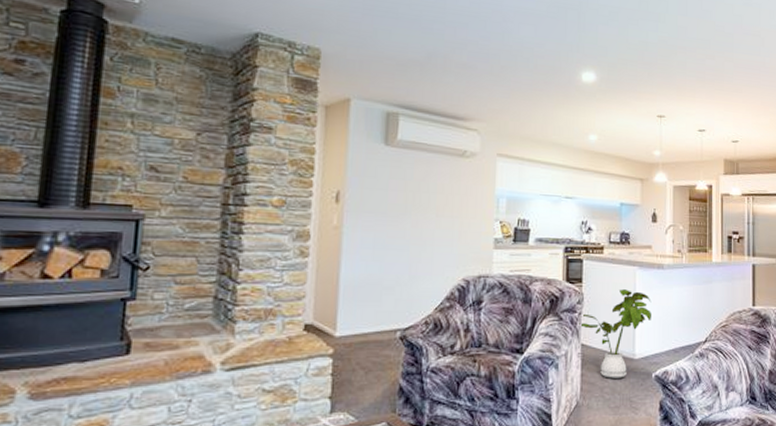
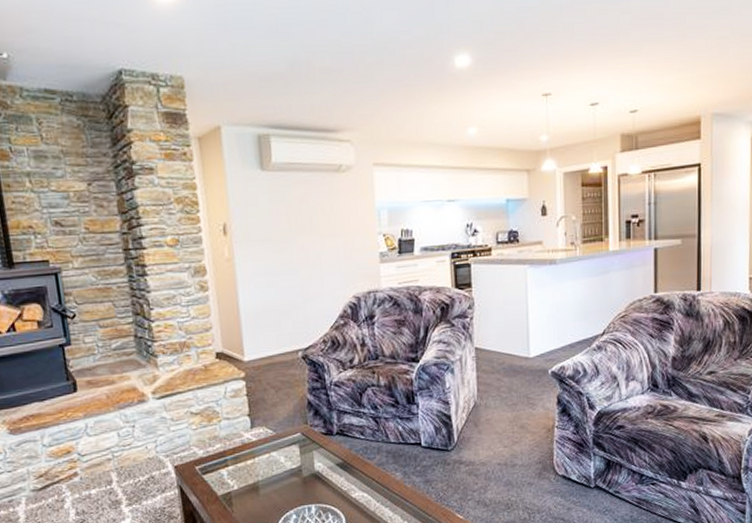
house plant: present [579,289,652,378] -> none [471,289,545,378]

